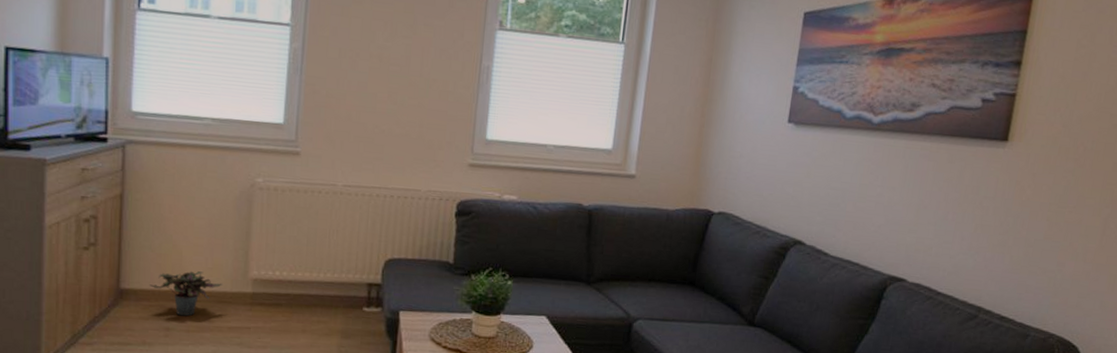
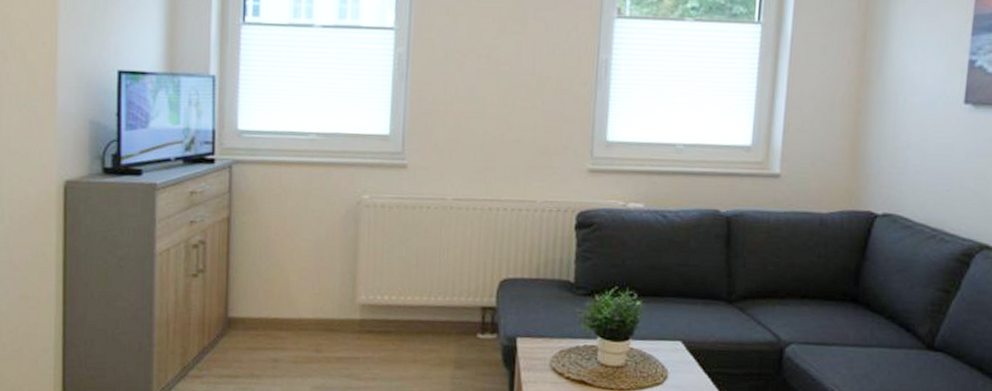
potted plant: present [149,271,223,316] -> none [256,297,330,346]

